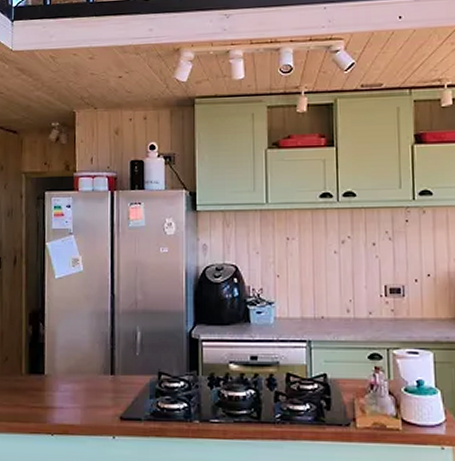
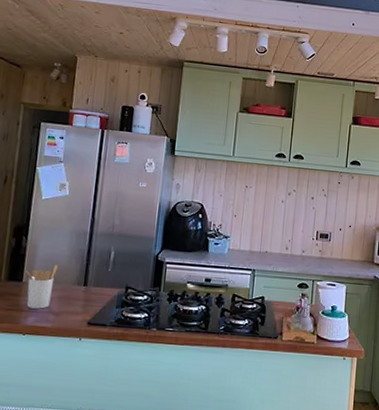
utensil holder: none [46,352,80,405] -> present [25,265,58,309]

